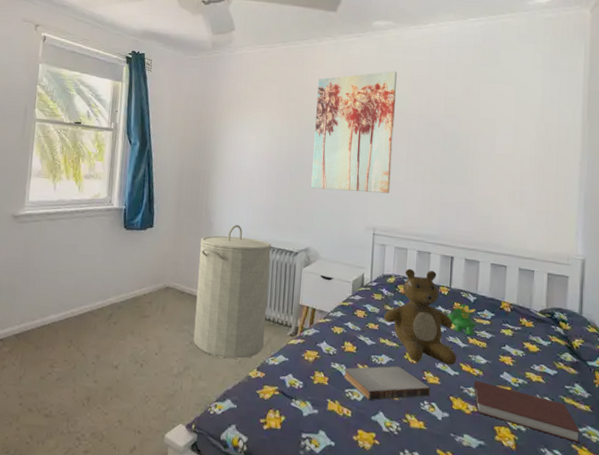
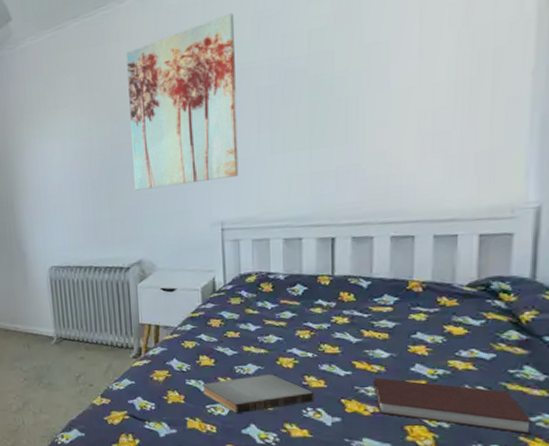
laundry hamper: present [193,225,271,359] -> none [15,249,105,389]
teddy bear: present [383,268,457,366] -> none [245,258,348,366]
toy dinosaur: present [447,303,479,336] -> none [330,291,377,328]

